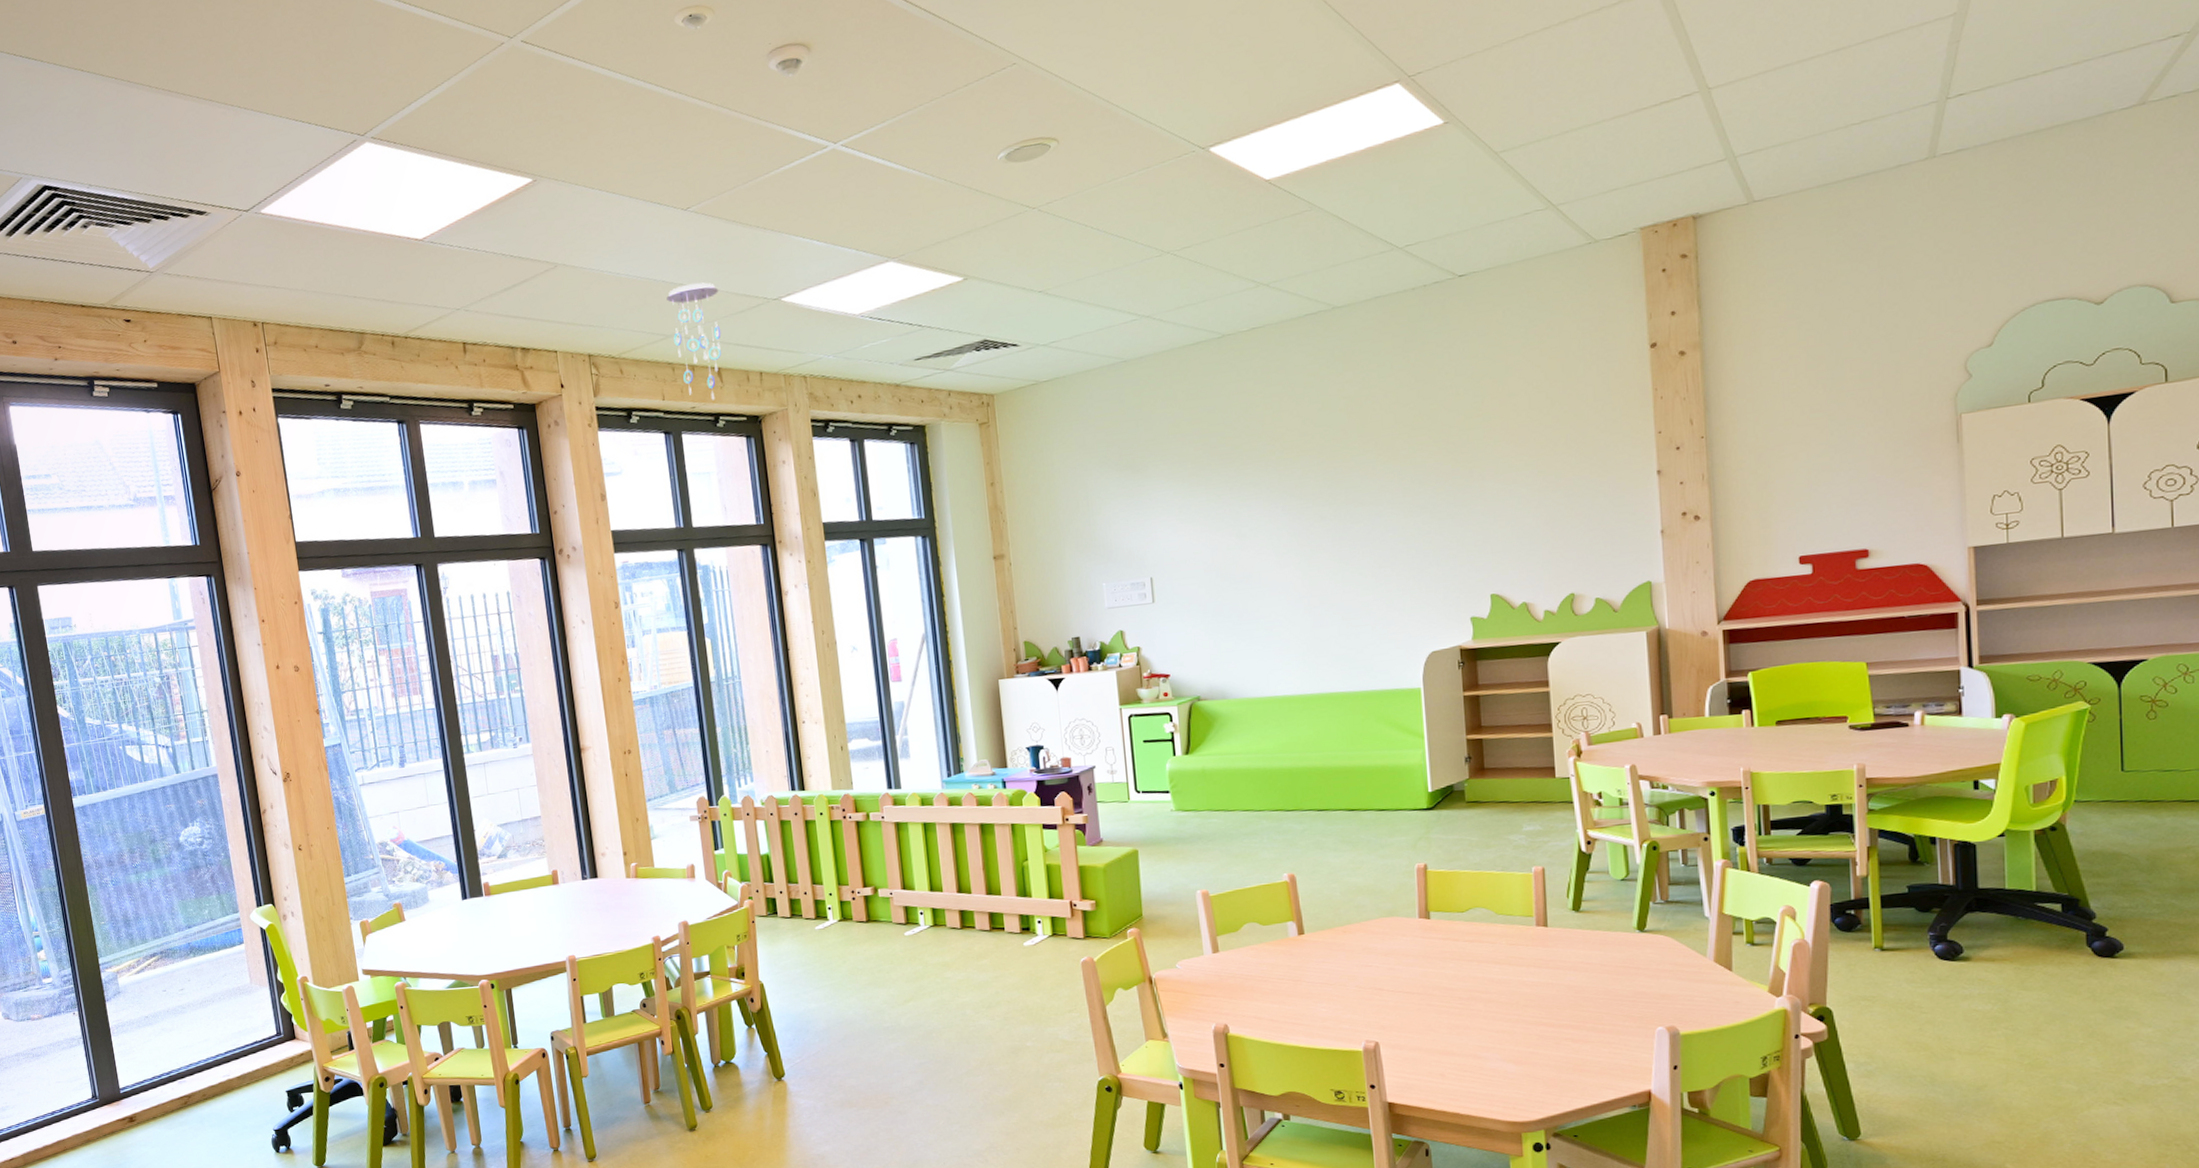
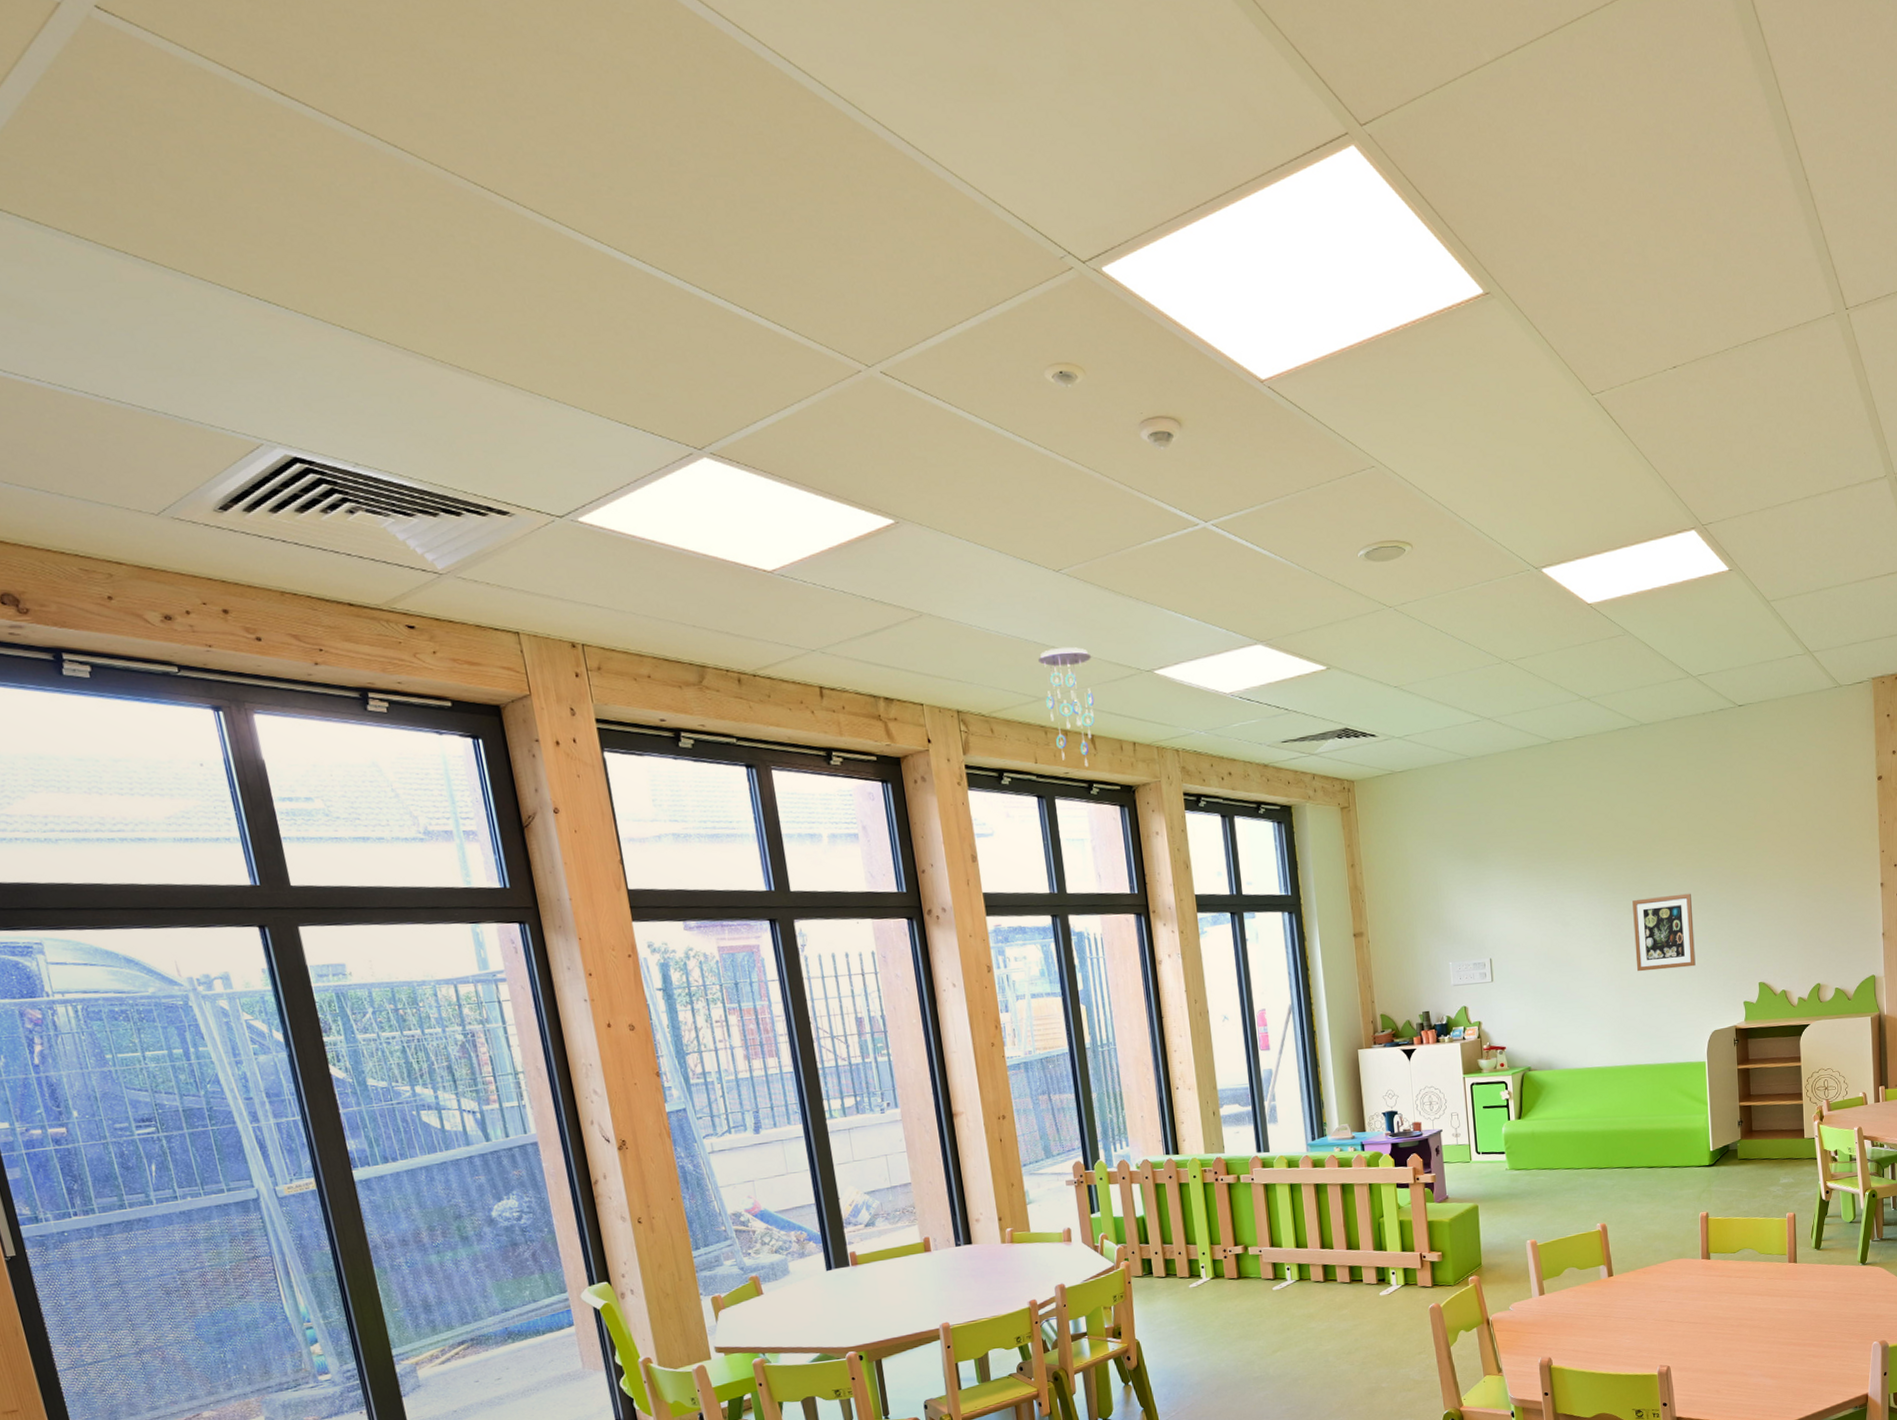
wall art: none [1324,494,1407,587] -> present [1632,893,1696,972]

